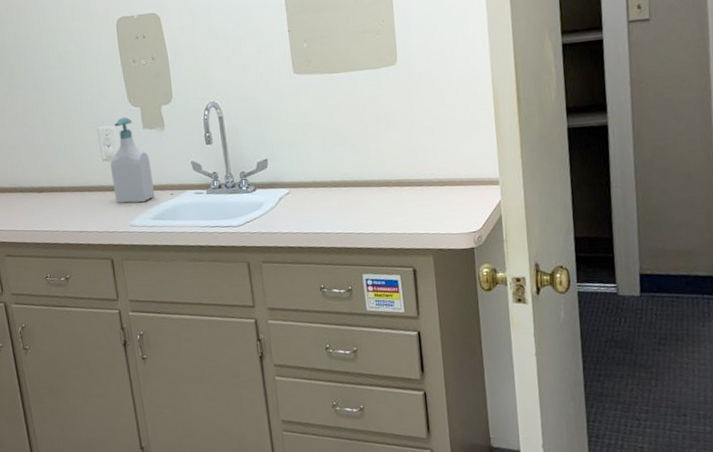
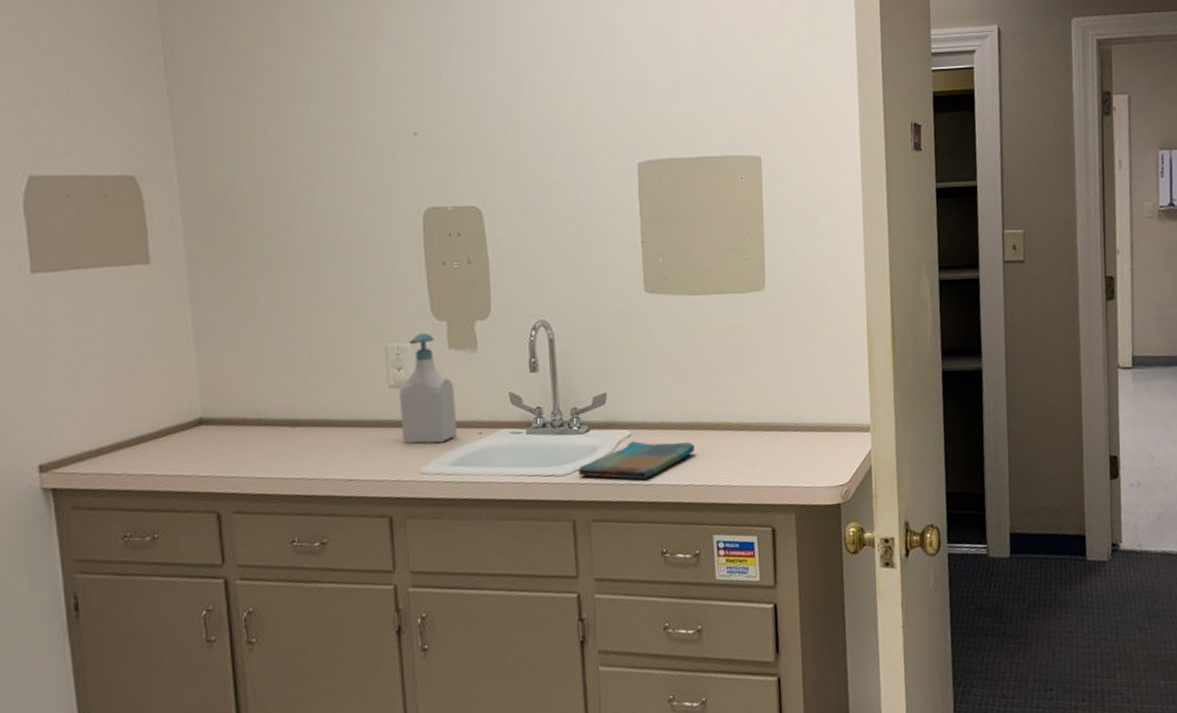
dish towel: none [248,197,343,229] -> present [578,441,695,480]

